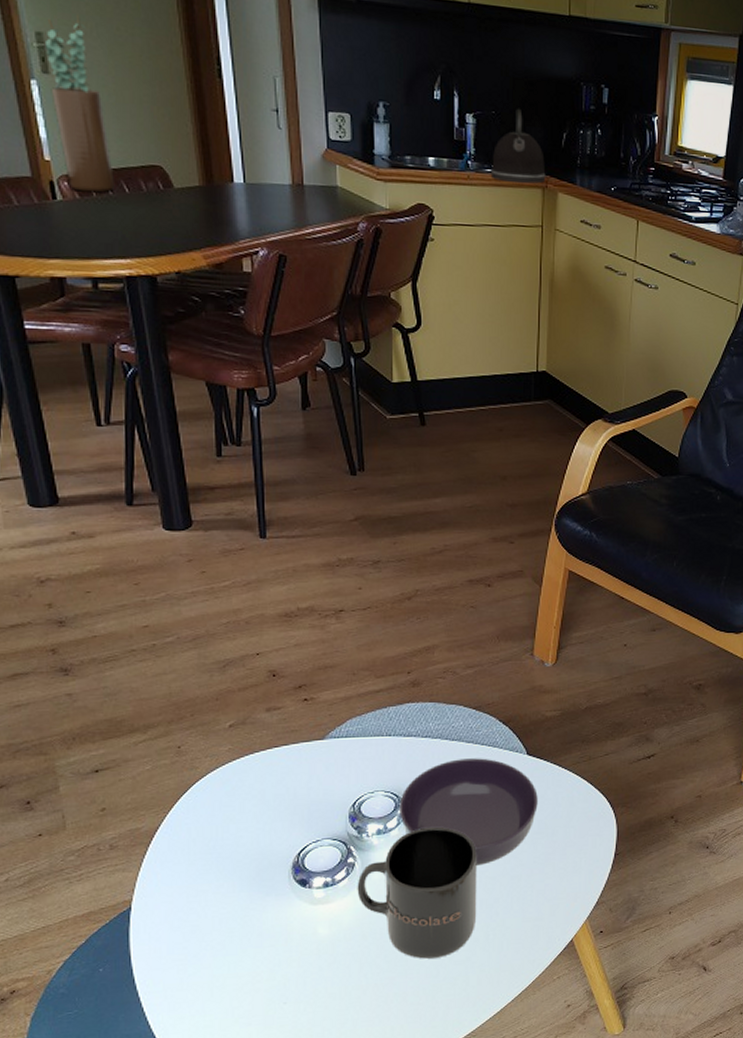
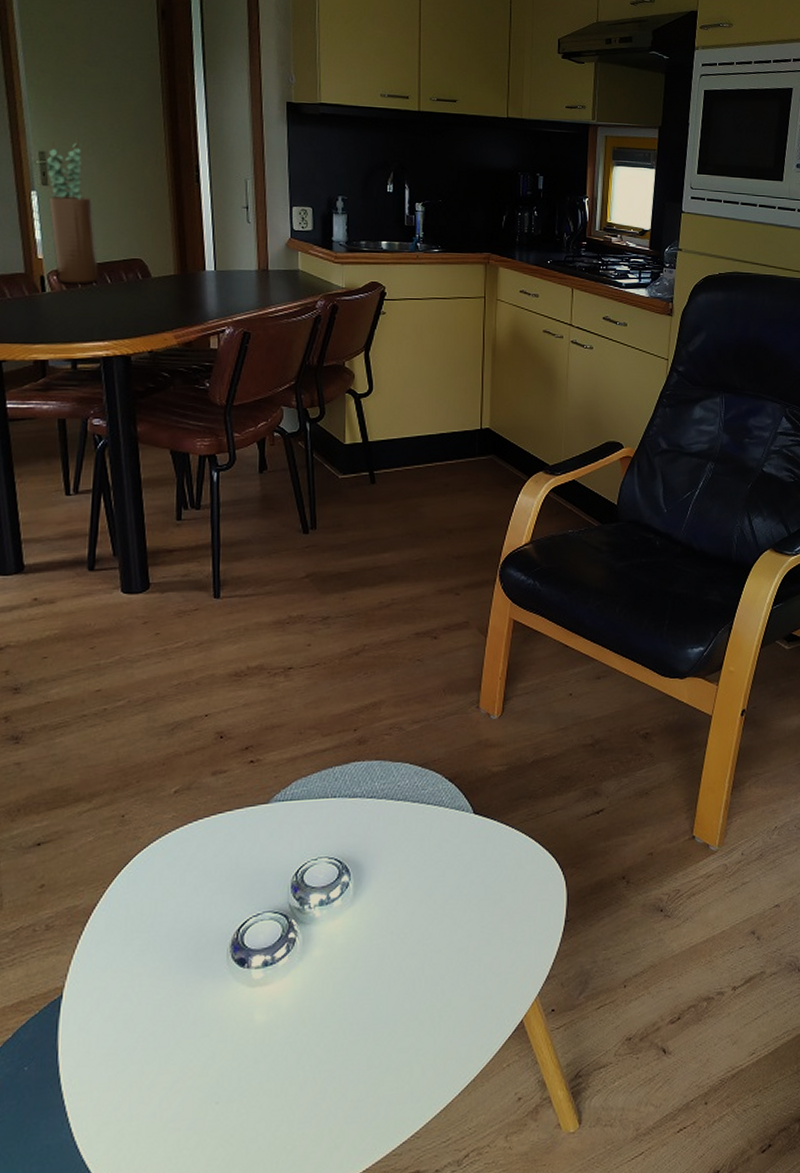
mug: present [357,826,477,959] -> none [297,895,422,1047]
bowl: present [399,758,538,867] -> none [343,818,485,939]
kettle: present [490,108,546,184] -> none [437,196,488,261]

